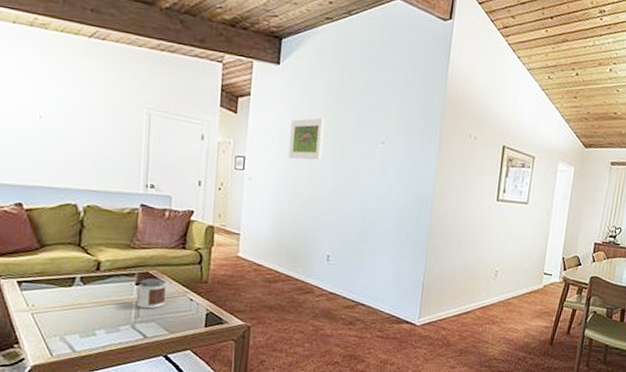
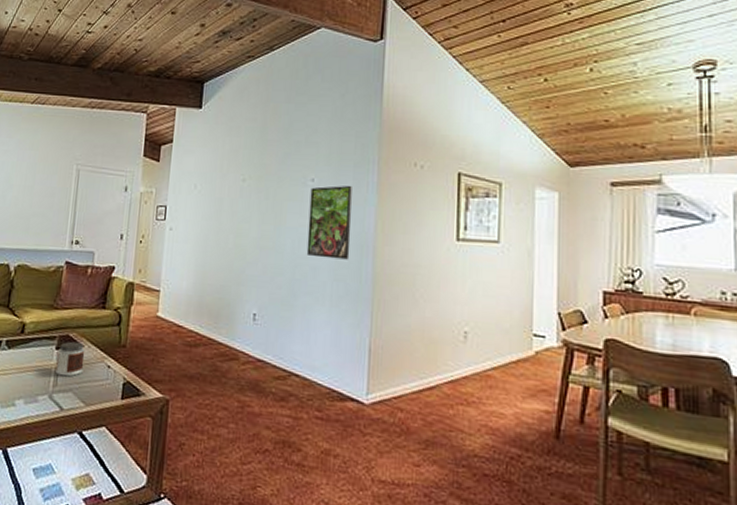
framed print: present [288,118,325,161] -> none [210,159,248,206]
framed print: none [375,149,417,213] -> present [306,185,353,260]

